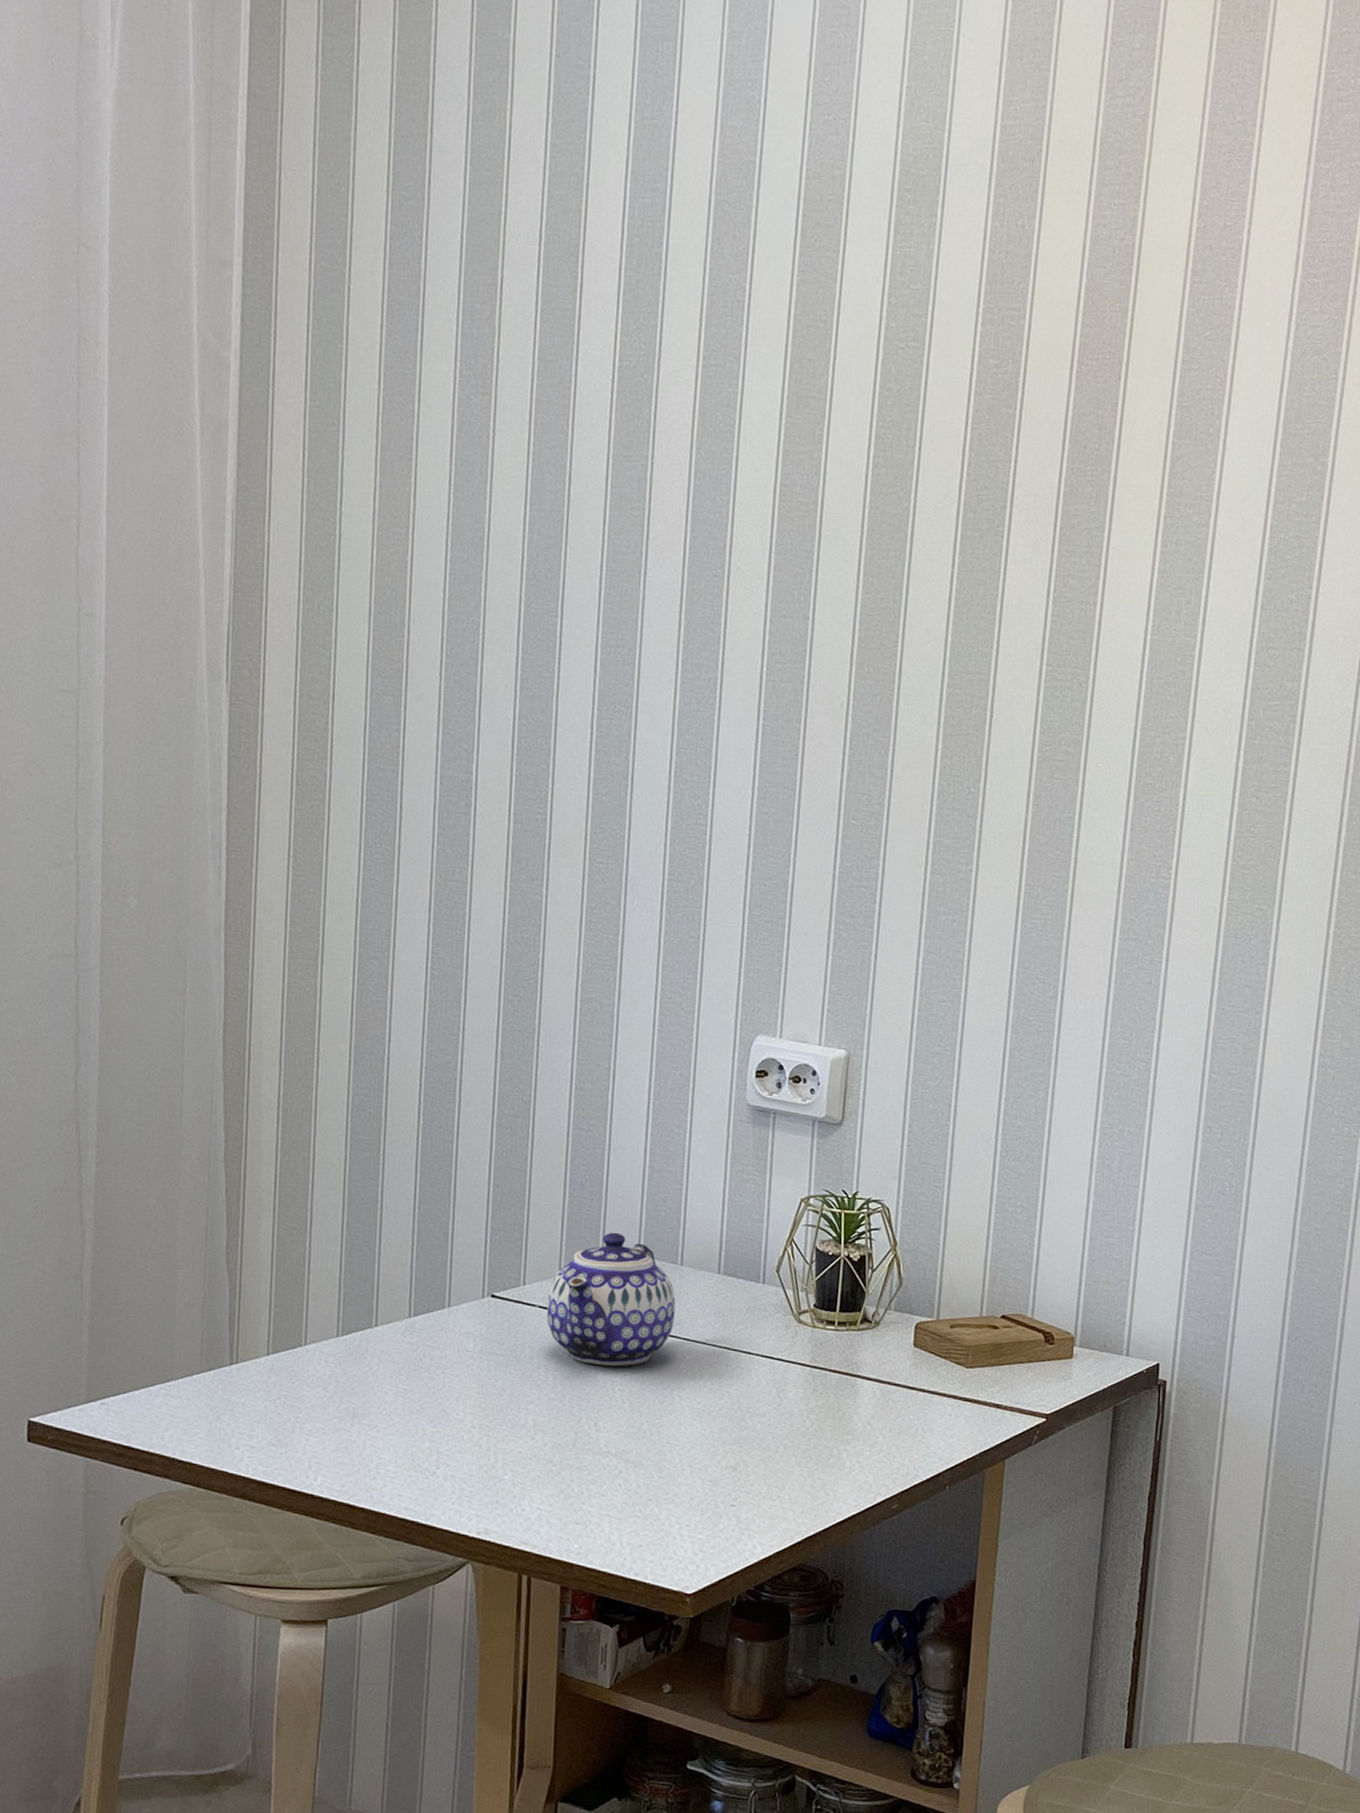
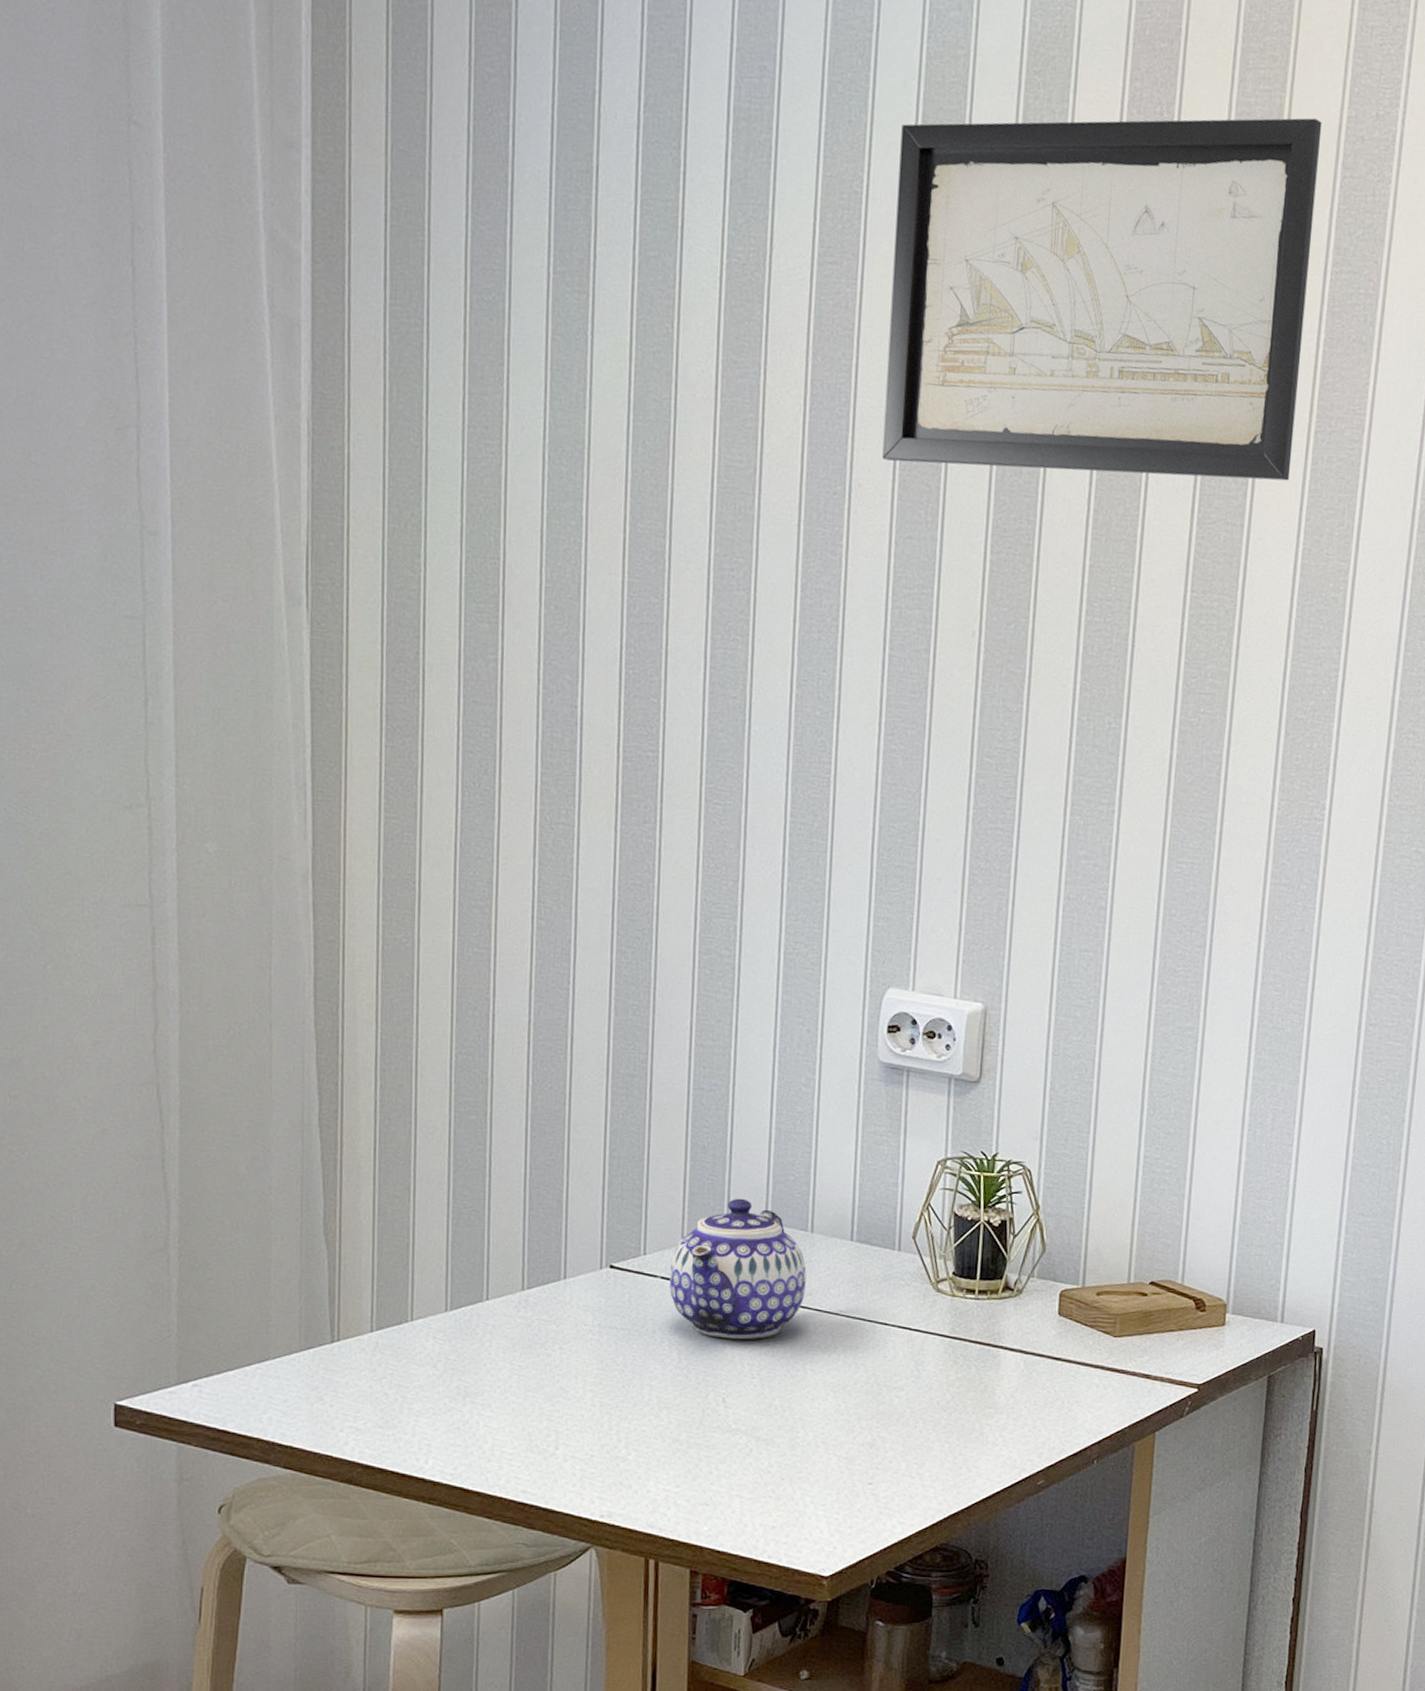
wall art: none [759,228,1173,563] -> present [882,117,1322,481]

